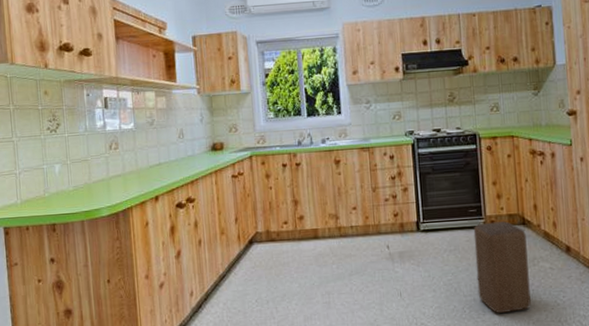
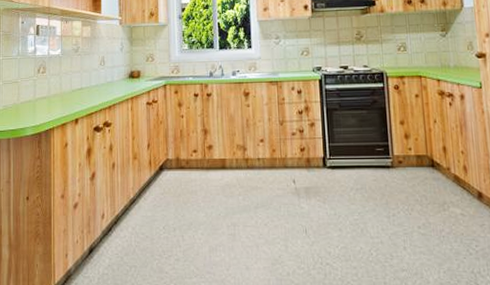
stool: present [473,221,532,314] -> none [380,162,442,260]

